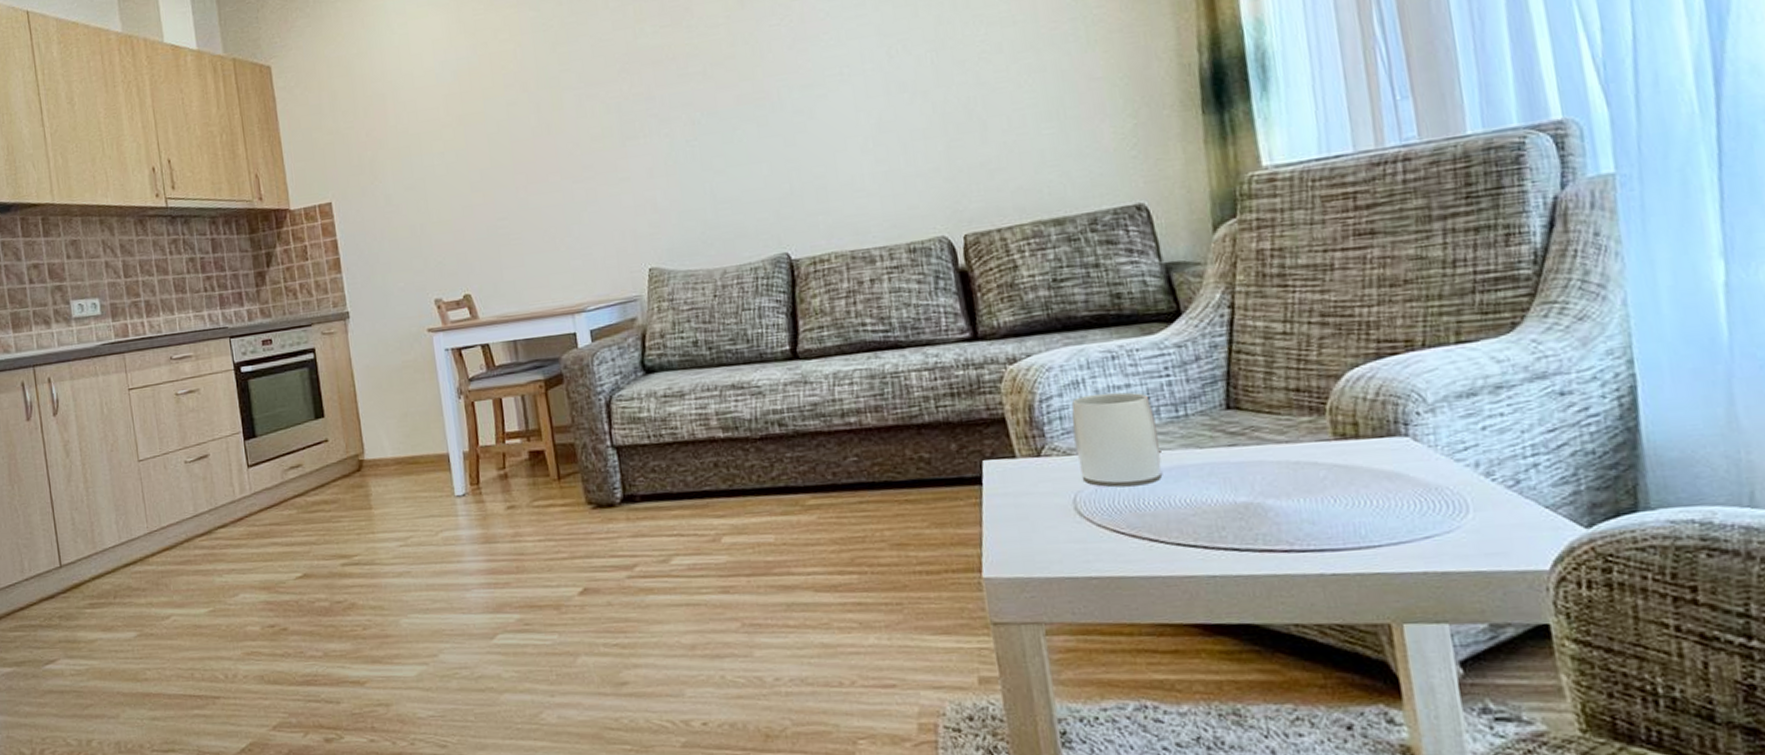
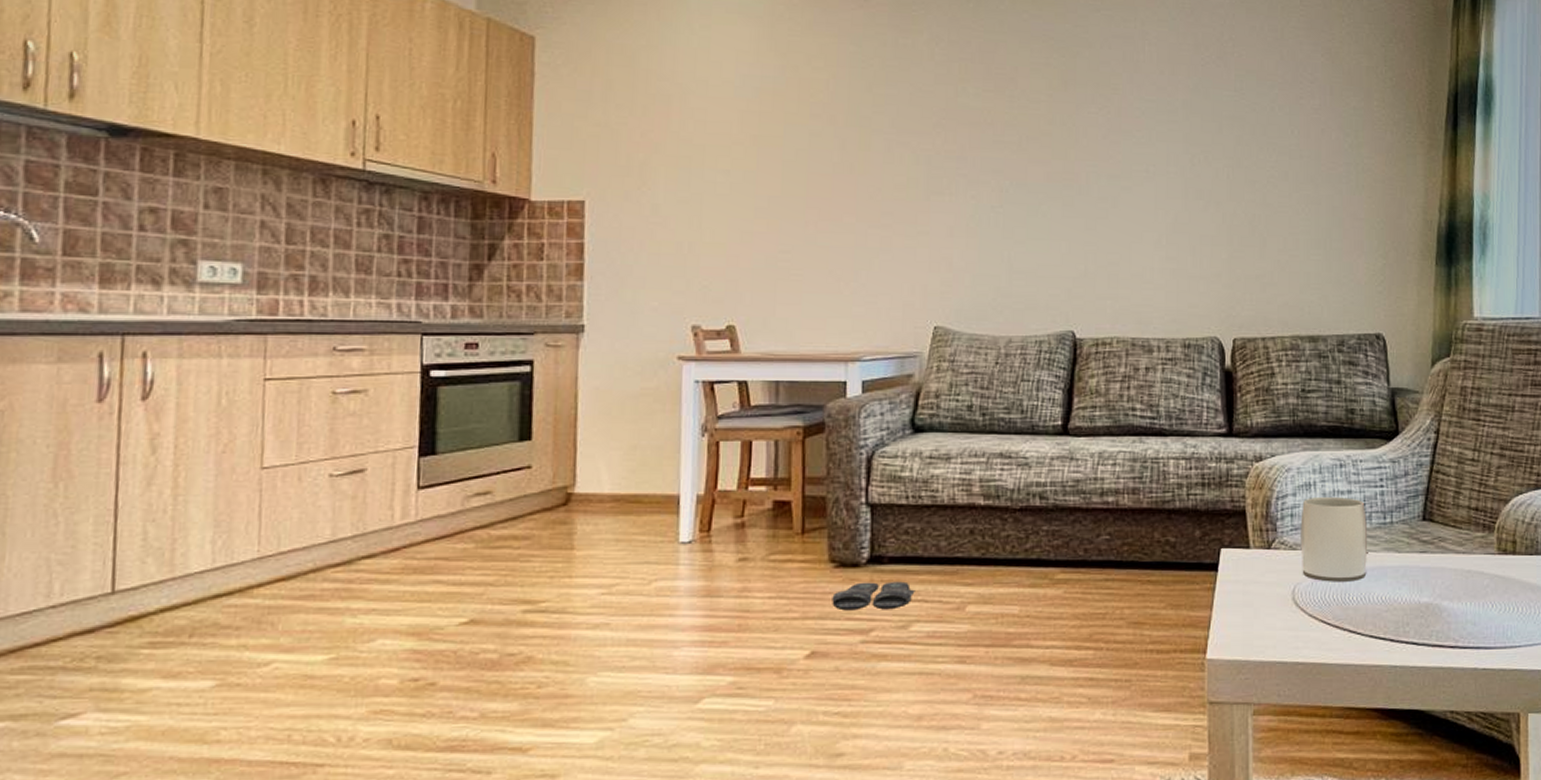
slippers: none [594,517,670,549] -> present [832,581,915,611]

